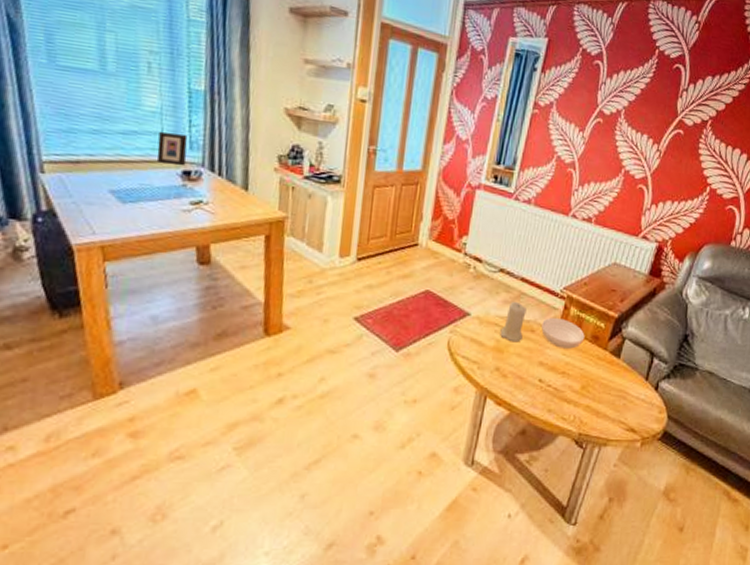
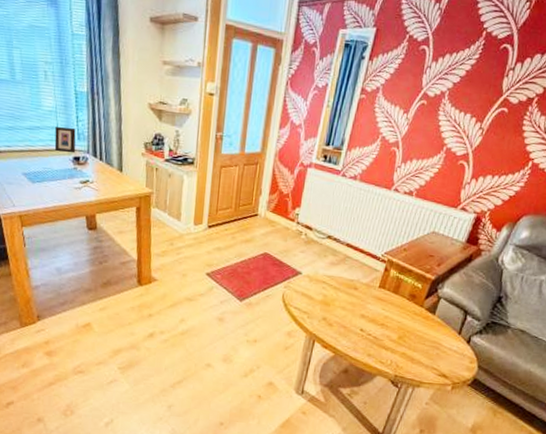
candle: present [500,301,527,341] -> none [327,263,351,297]
bowl: present [541,317,585,349] -> none [363,277,403,305]

